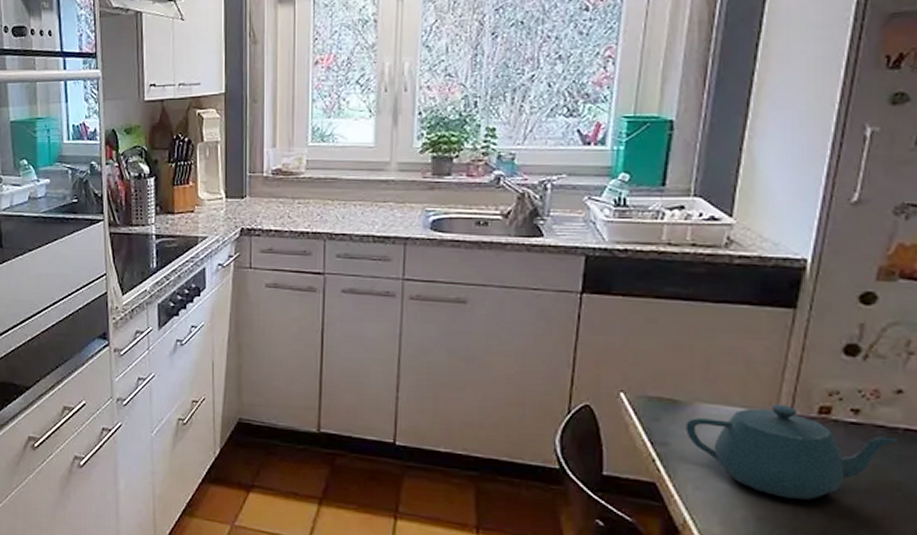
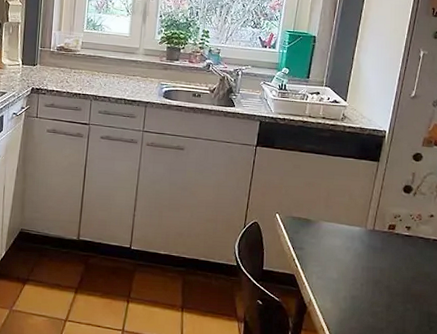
teapot: present [685,404,897,500] -> none [314,223,429,285]

